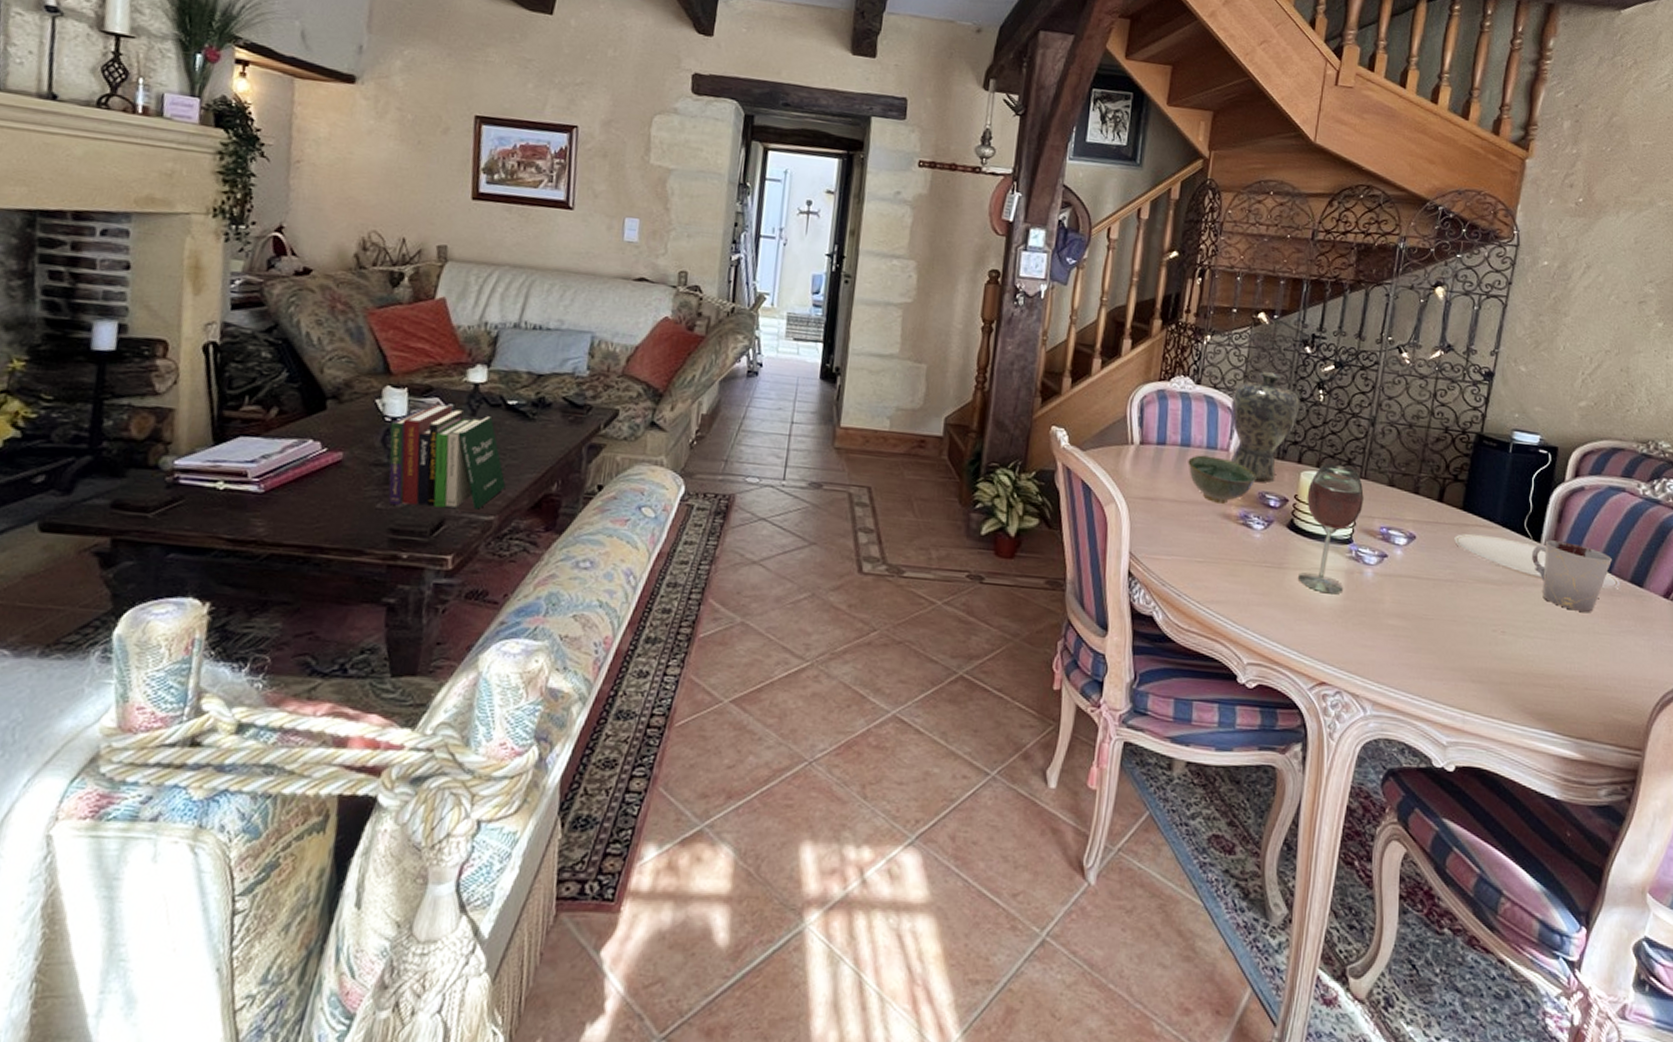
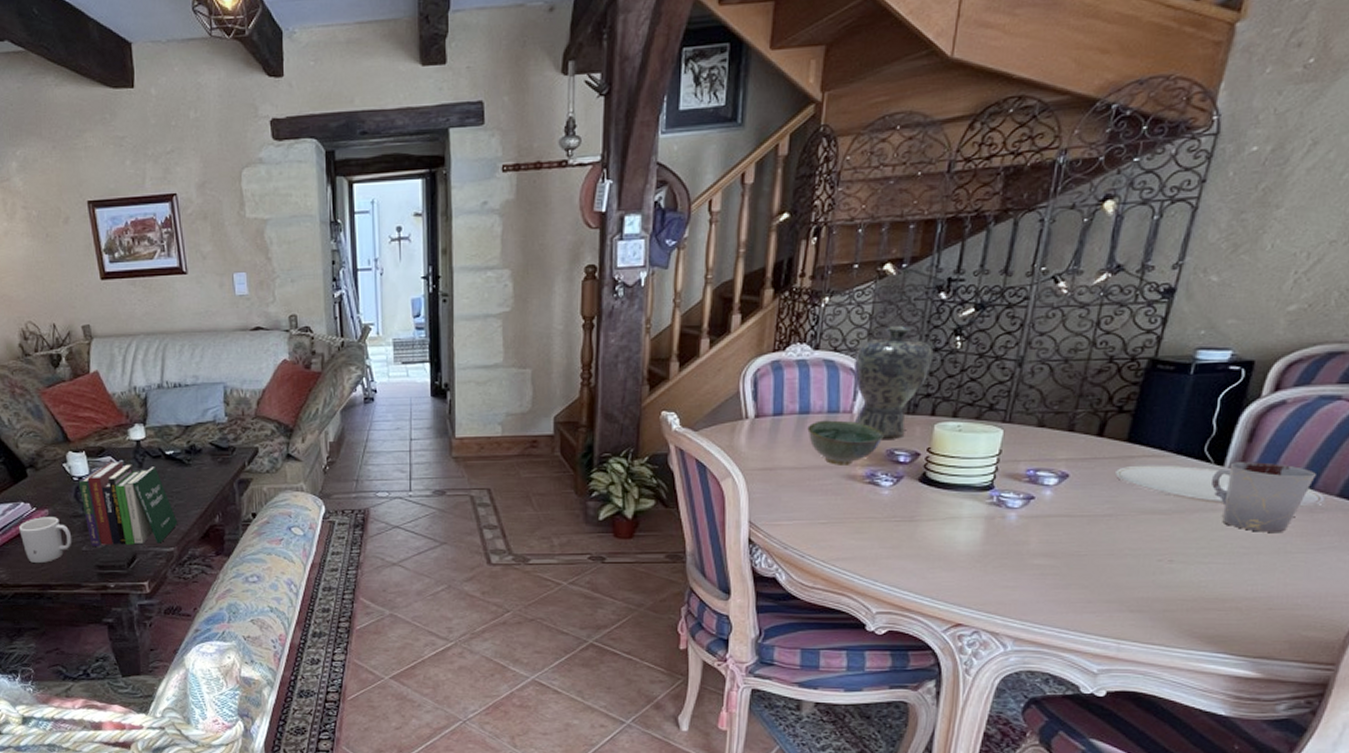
mug: none [297,460,367,519] -> present [19,517,72,563]
wineglass: present [1297,463,1364,595] -> none [930,411,1008,541]

